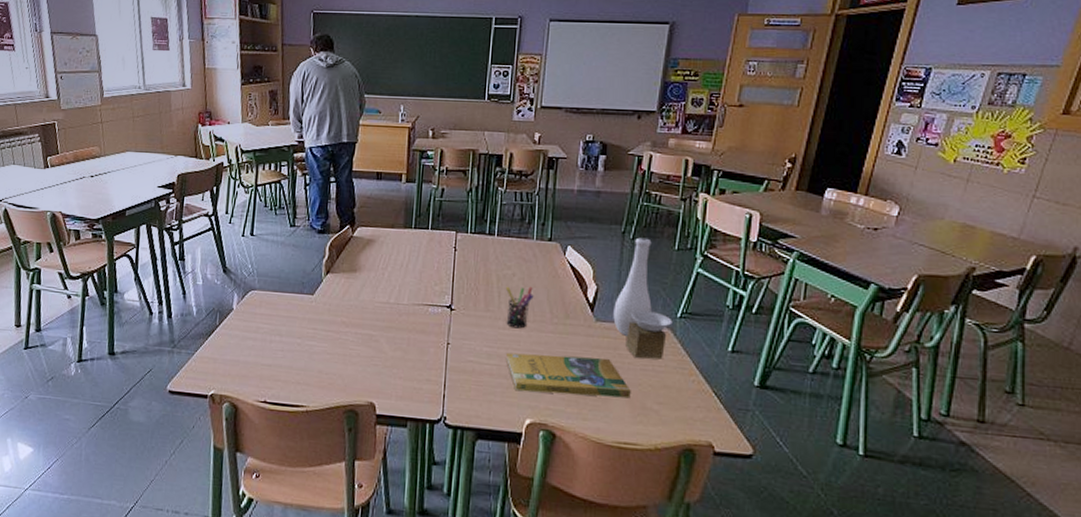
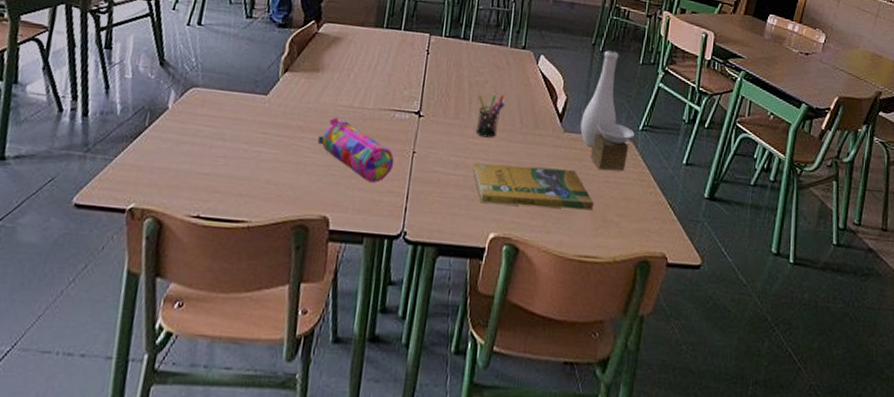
pencil case: none [360,313,431,372] -> present [317,117,395,183]

